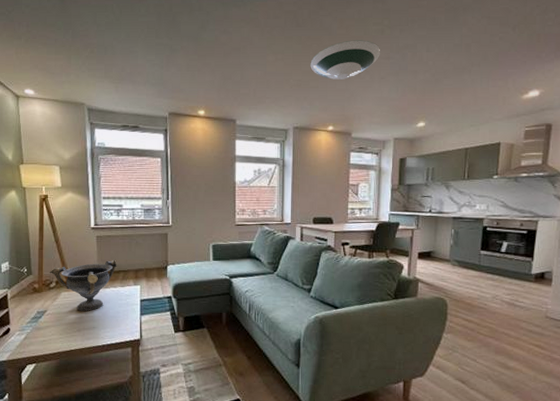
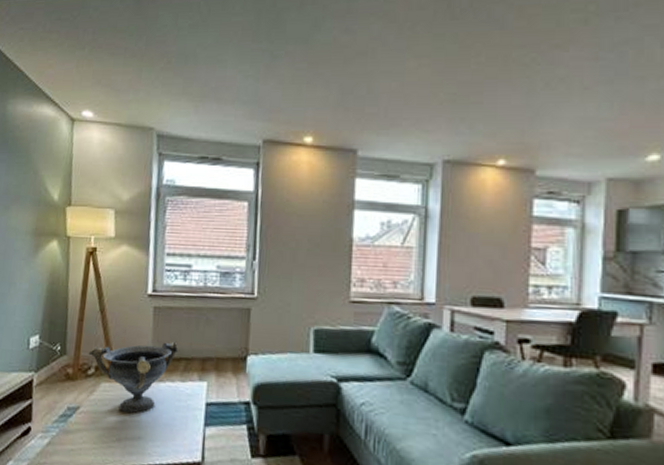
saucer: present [310,40,381,79] -> none [471,34,584,92]

